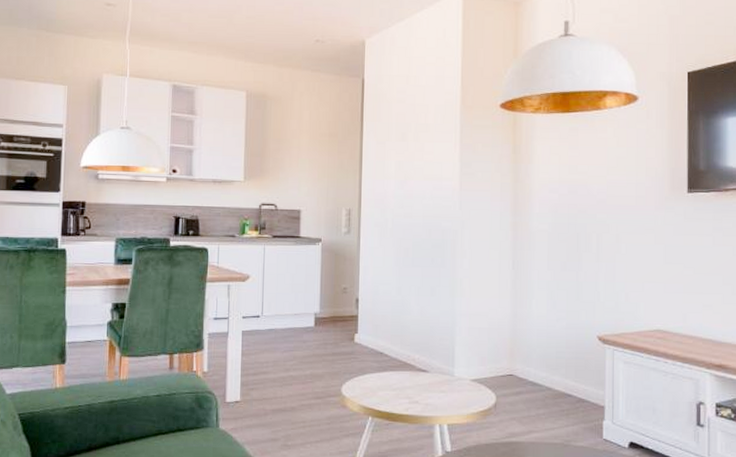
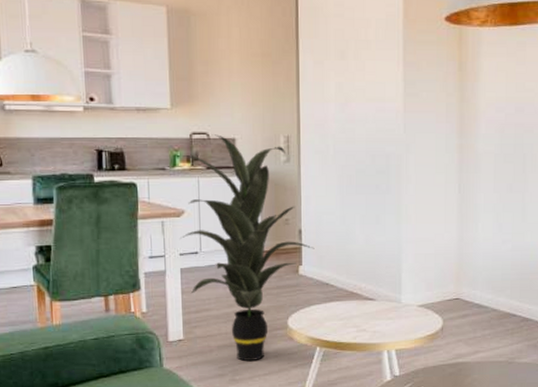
indoor plant: none [244,206,371,427] -> present [180,134,315,361]

